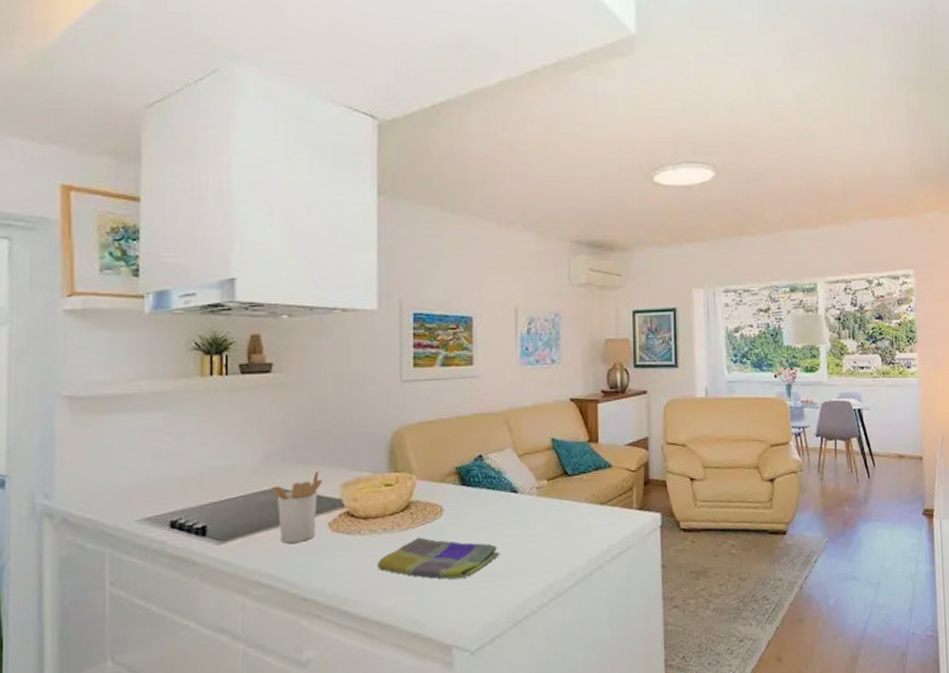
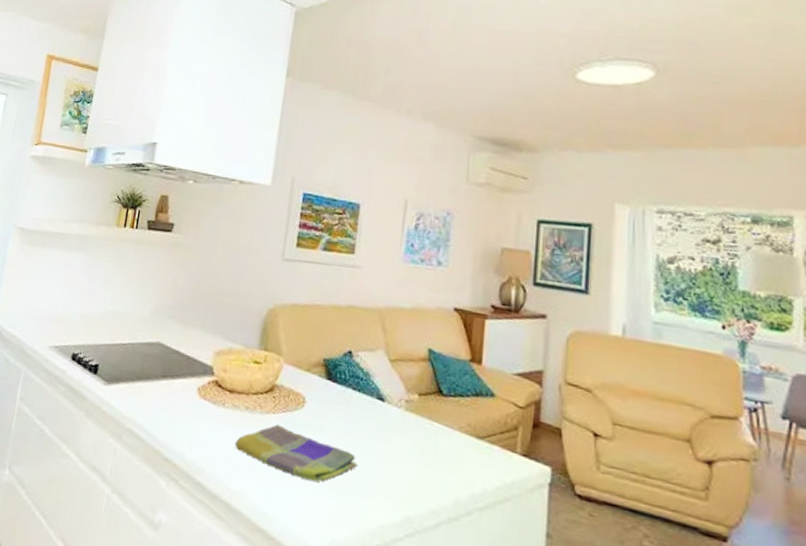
utensil holder: present [271,470,322,543] -> none [154,332,199,401]

